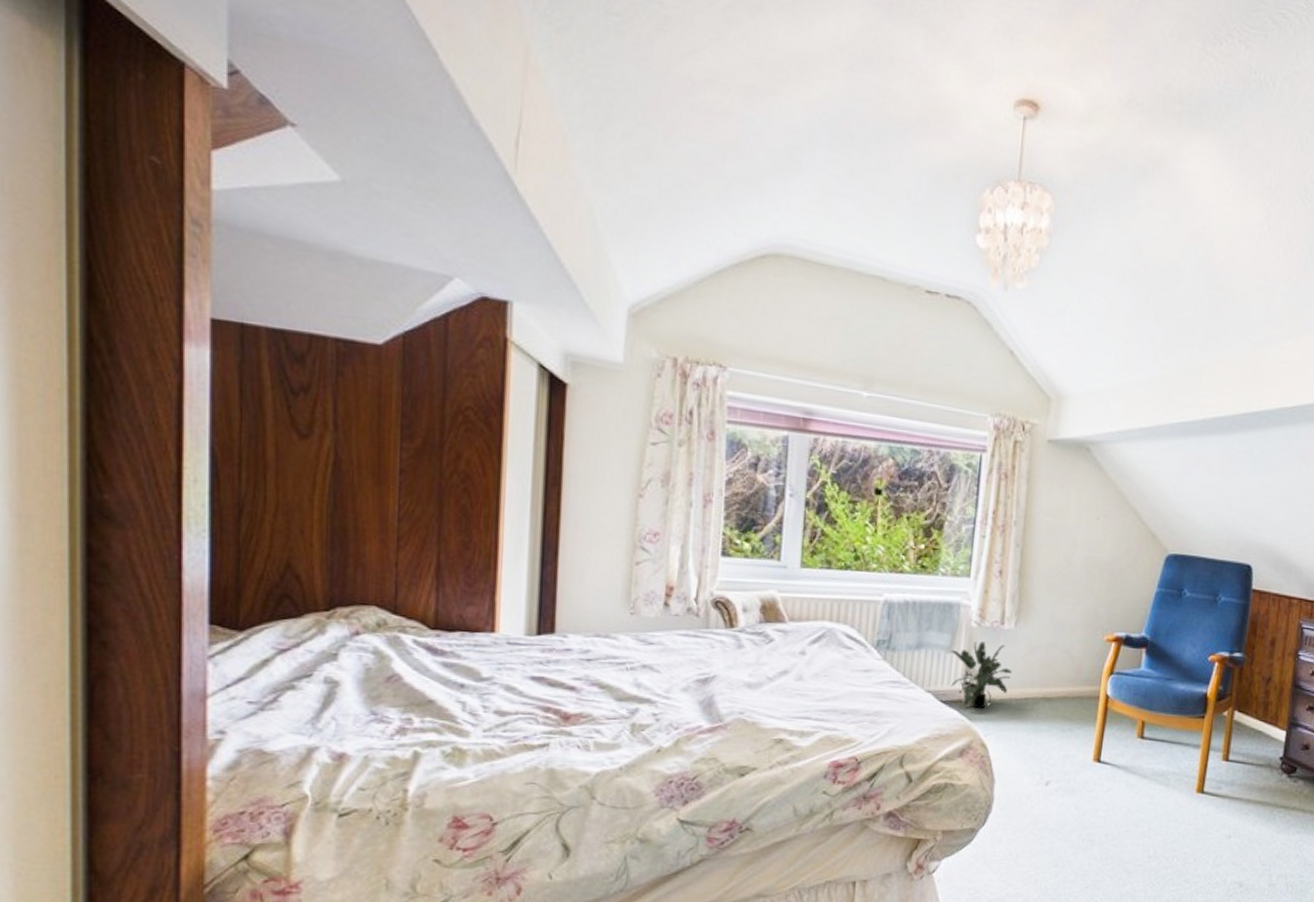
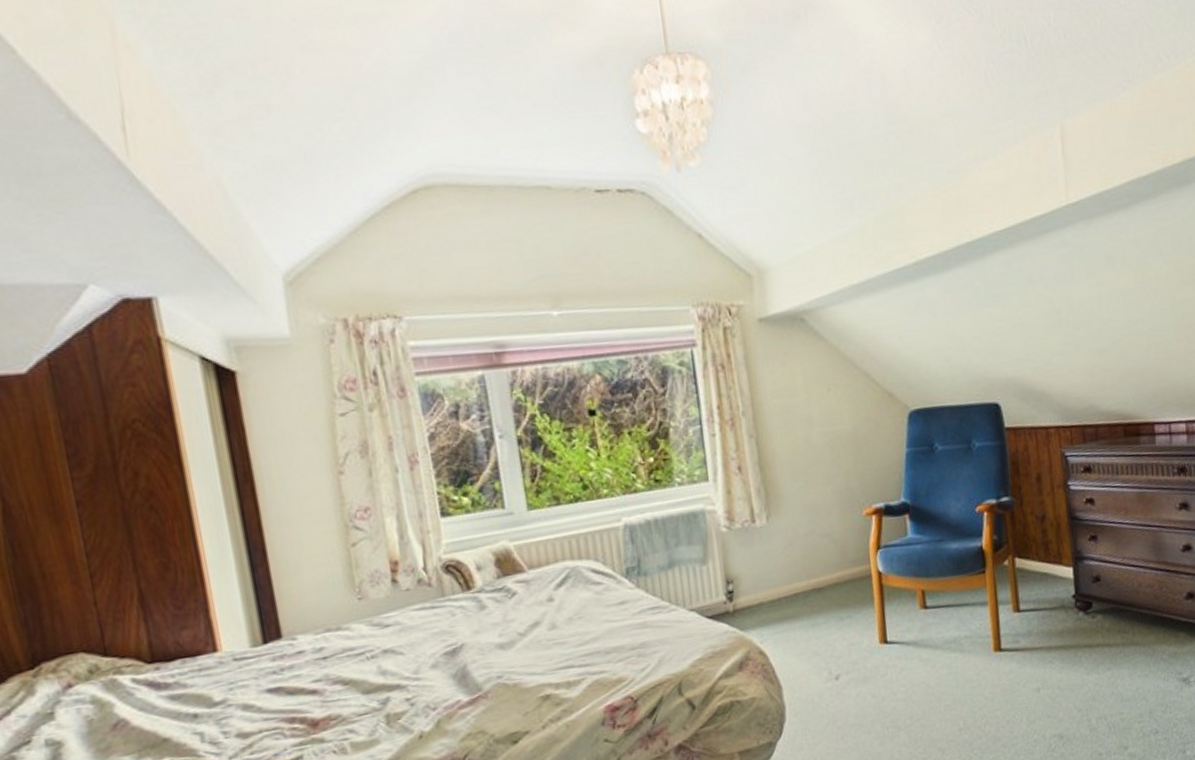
potted plant: present [950,641,1012,709] -> none [705,543,775,618]

